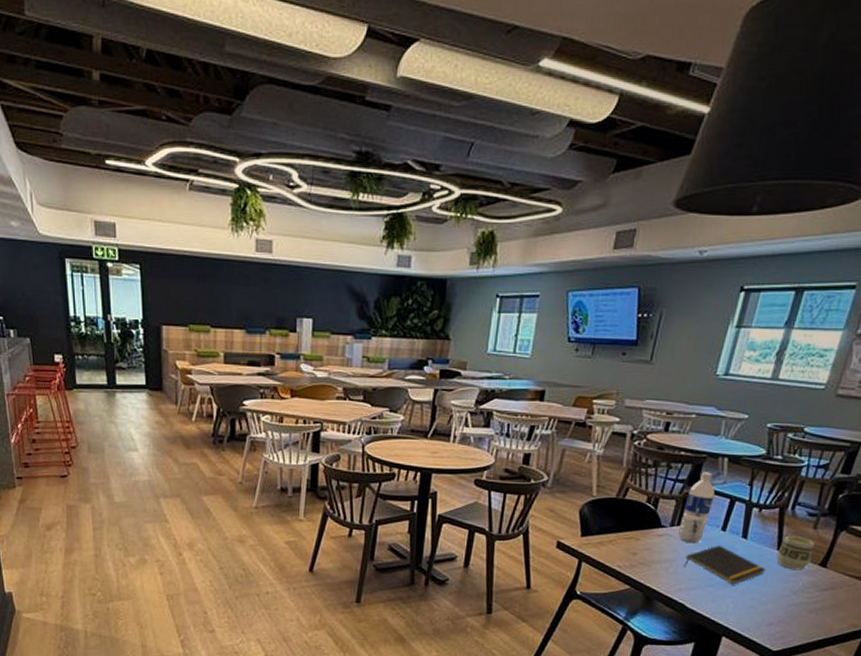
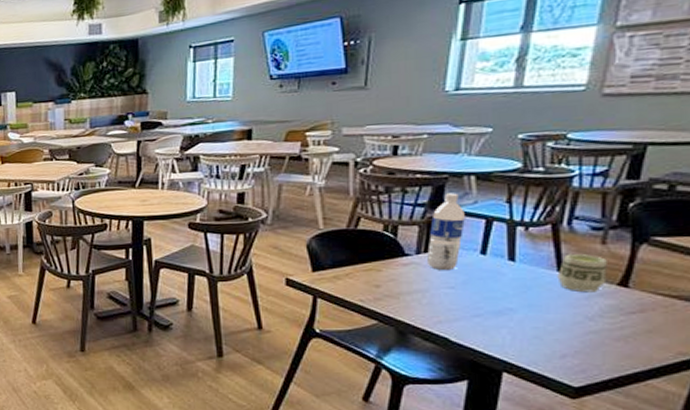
notepad: present [683,545,766,585] -> none [439,270,546,314]

